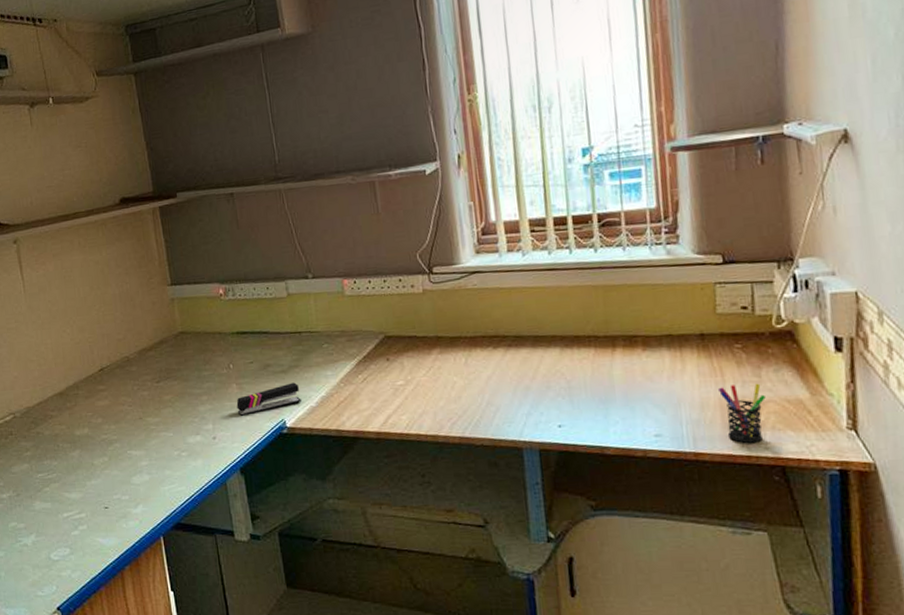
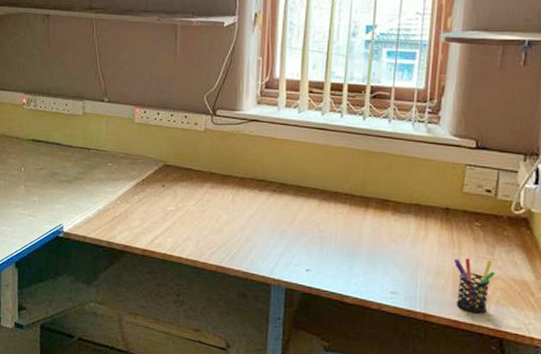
stapler: present [236,382,301,417] -> none [21,192,80,216]

